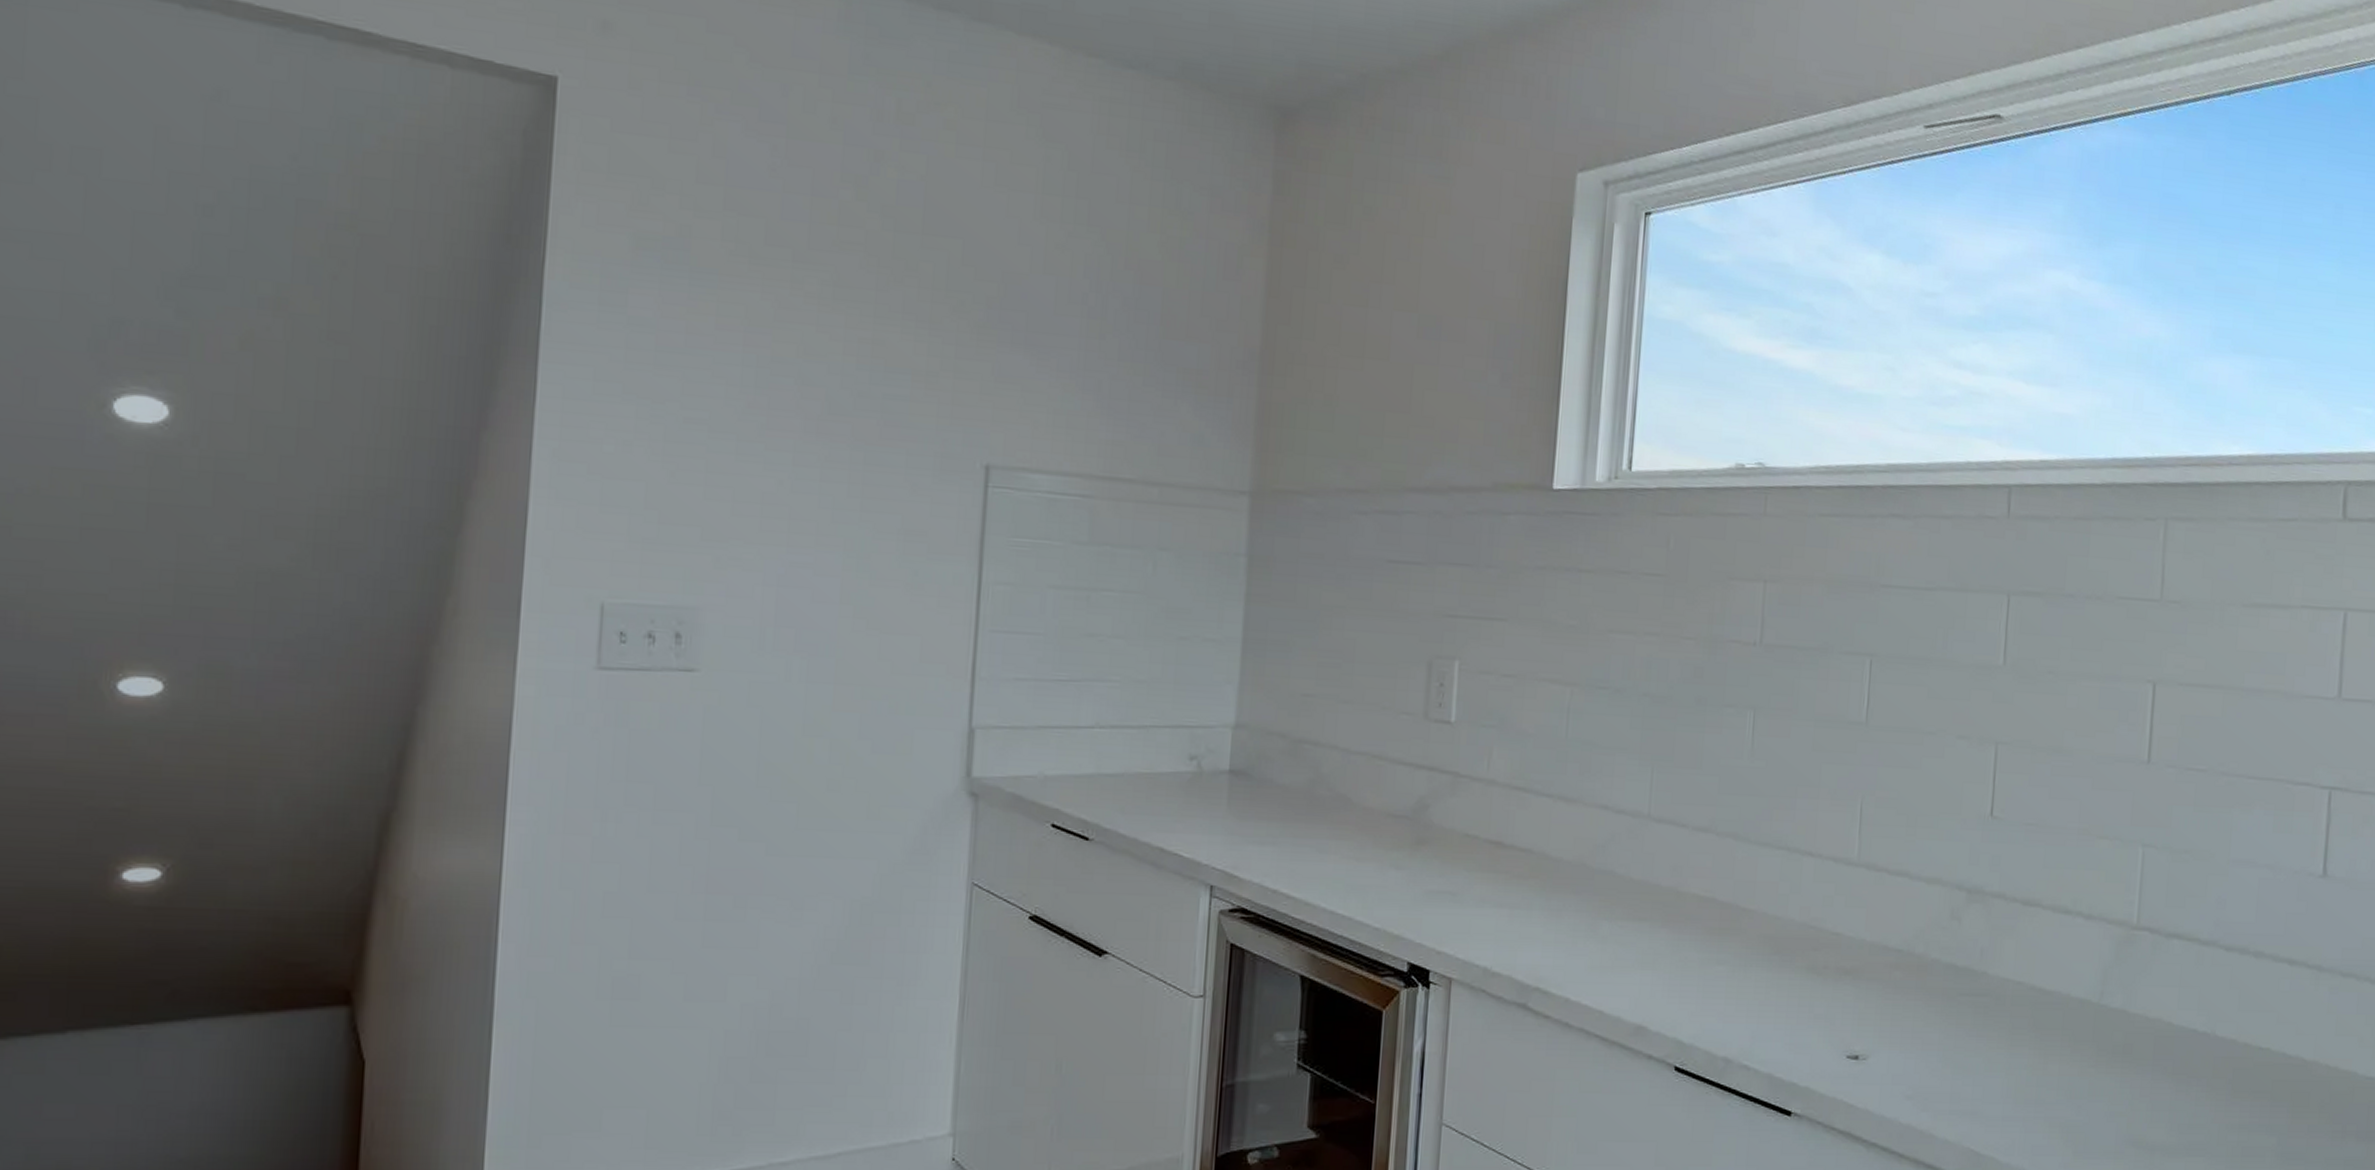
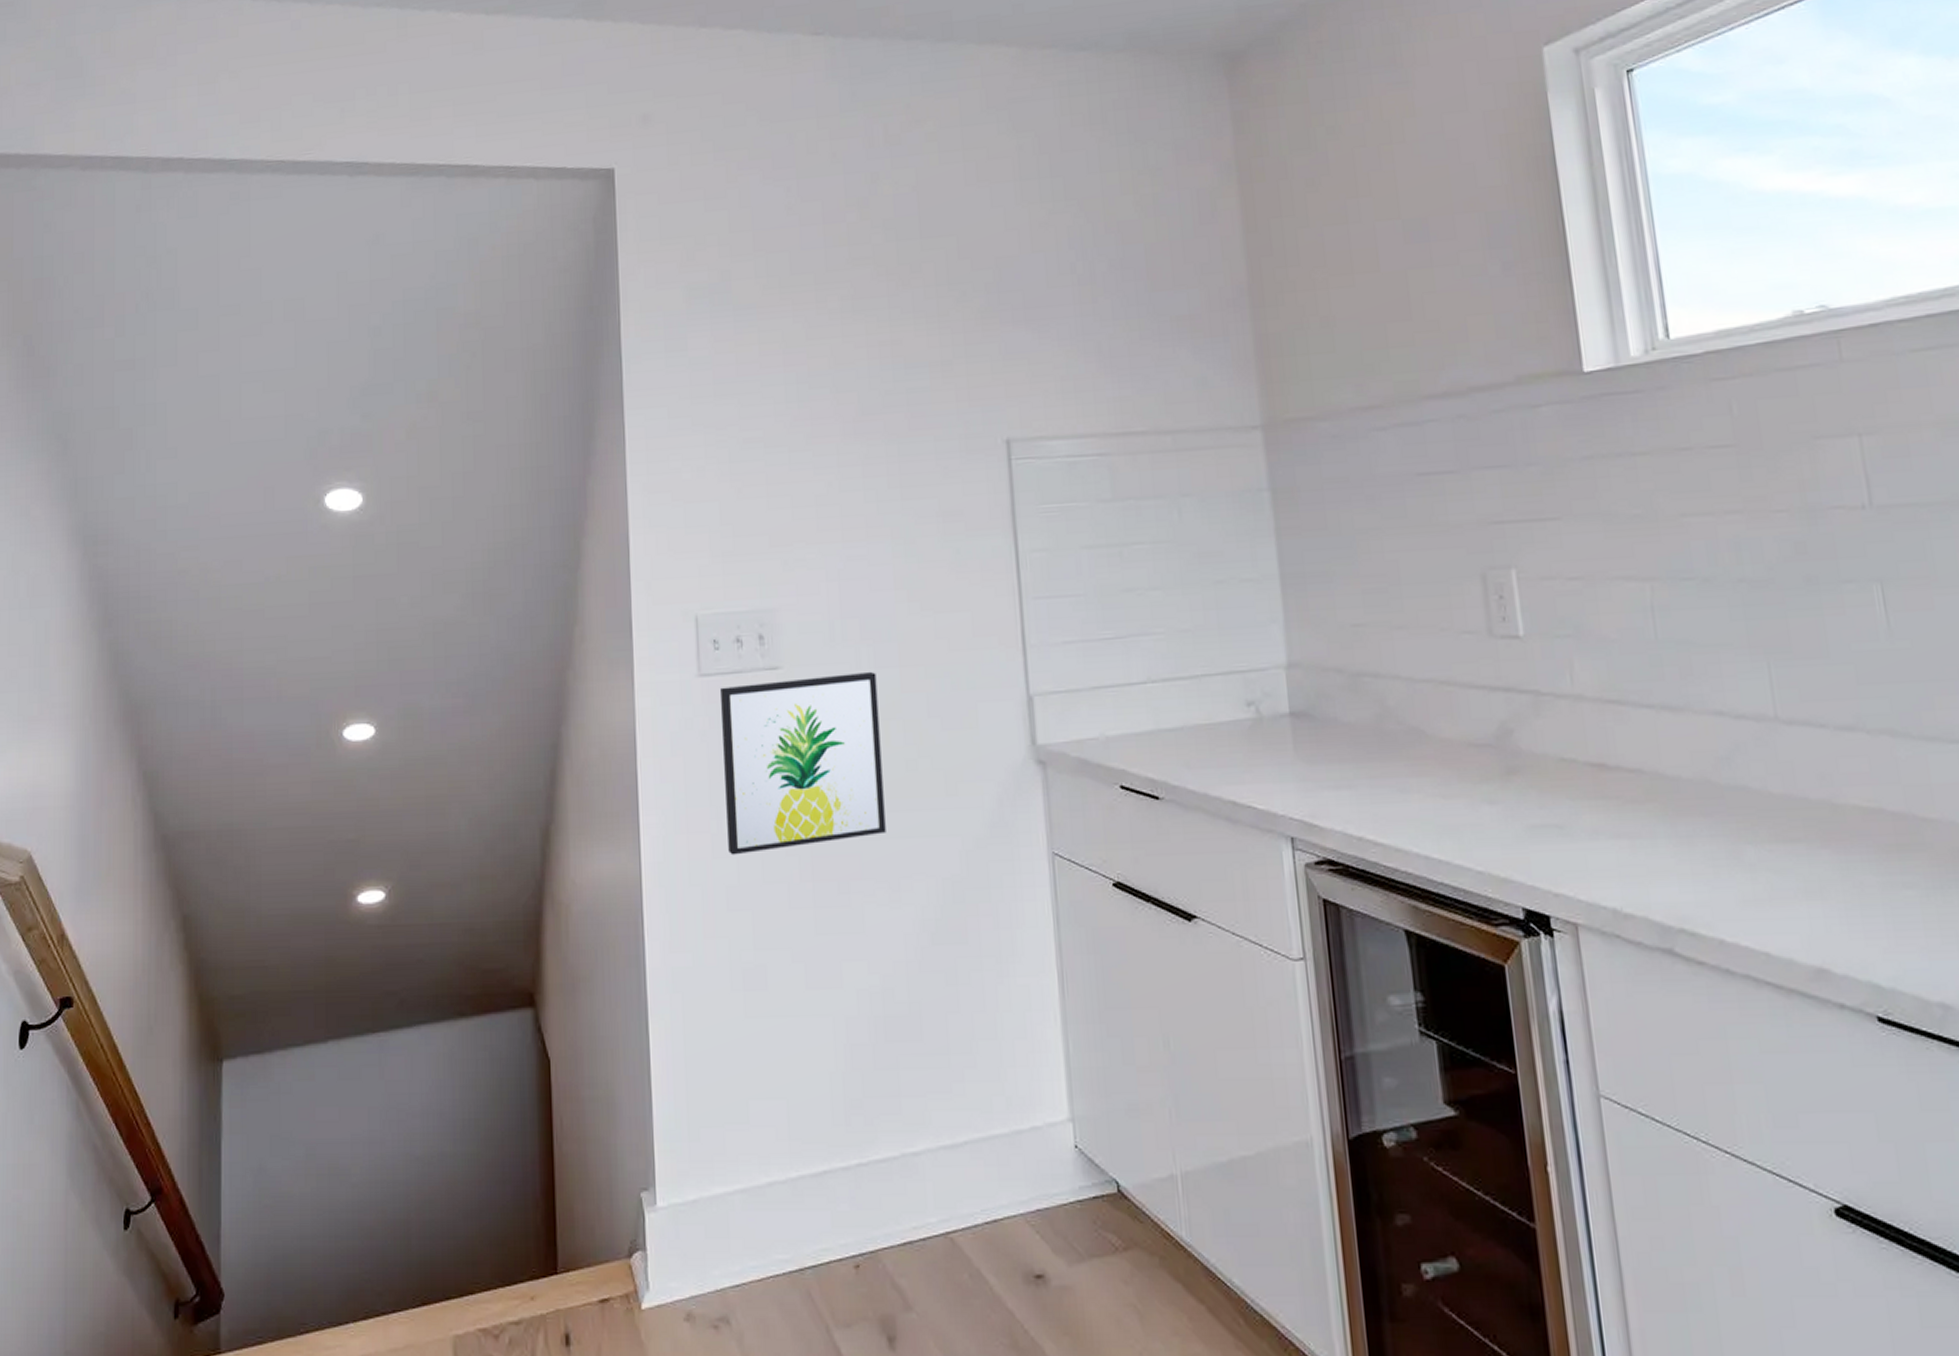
wall art: none [611,683,807,861] -> present [720,671,886,855]

